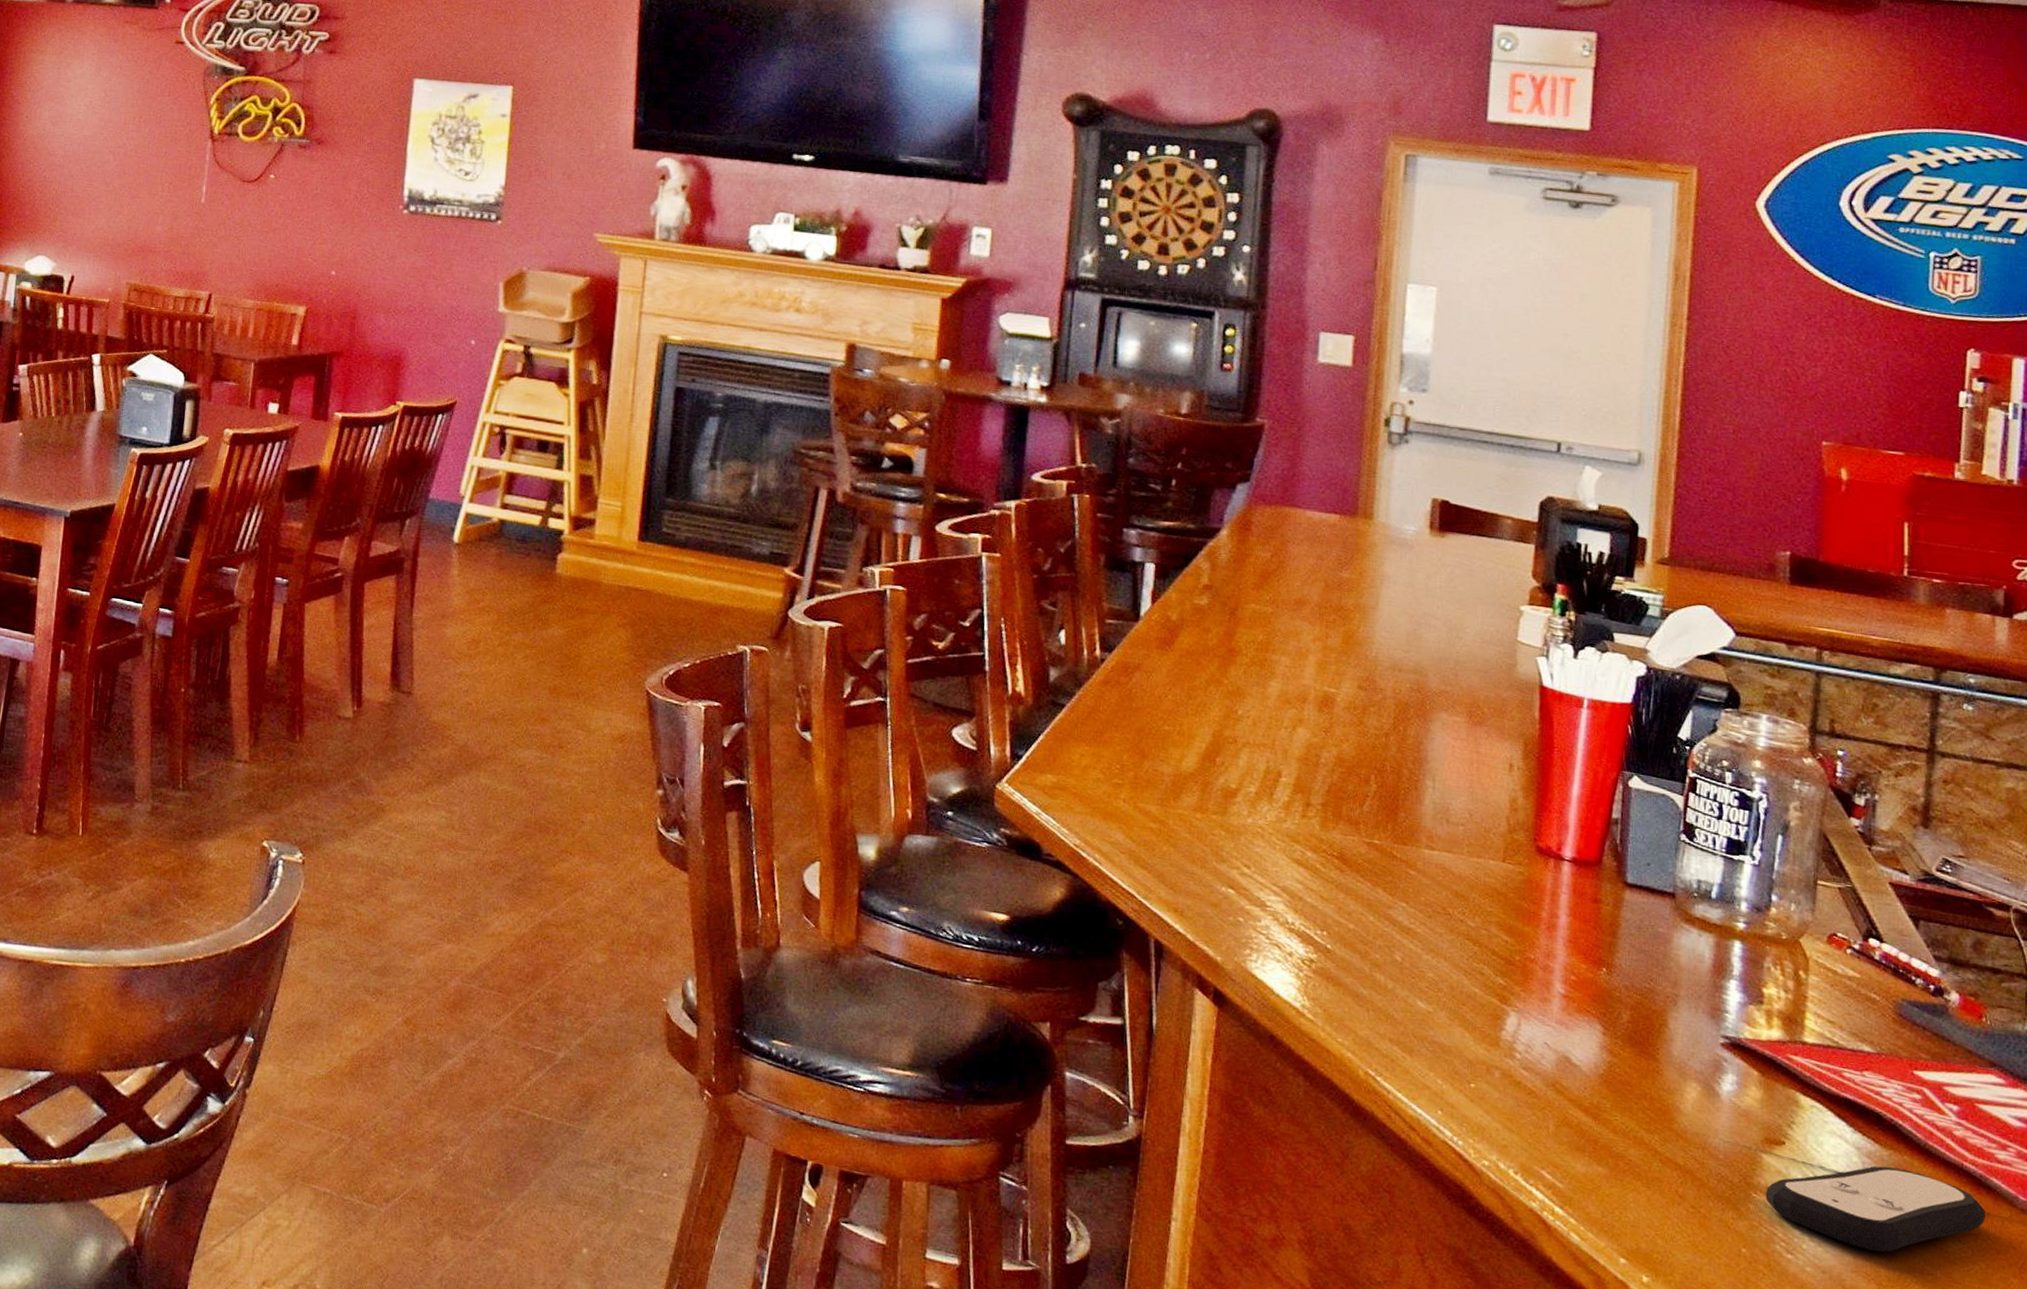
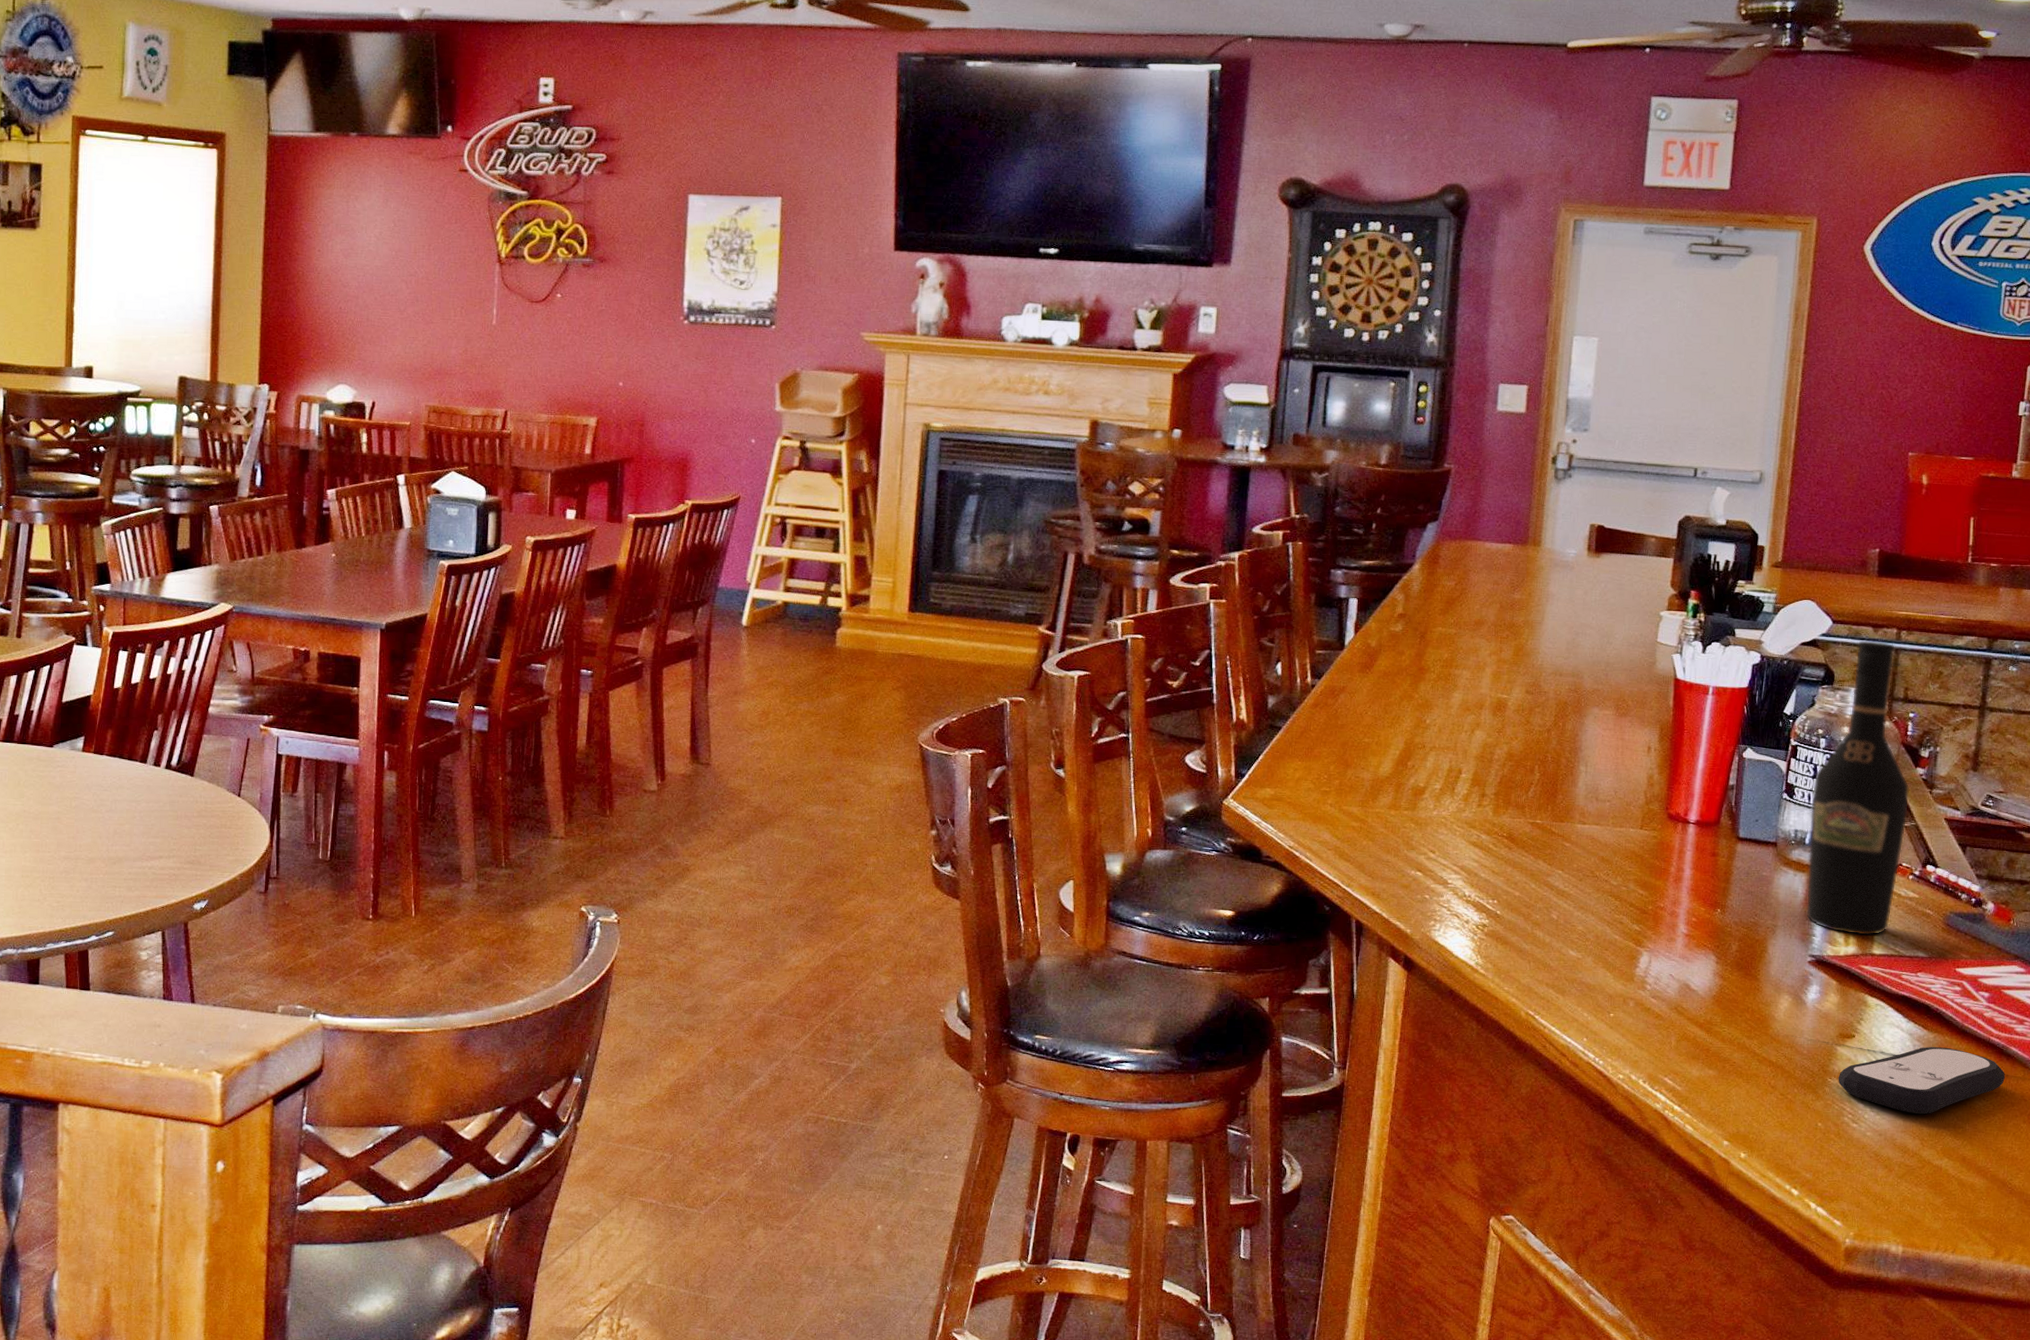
wine bottle: none [1715,657,1843,1020] -> present [1805,639,1910,936]

